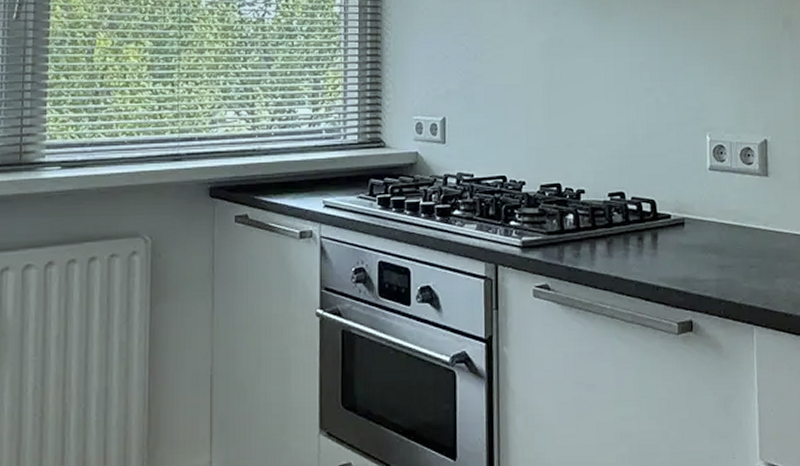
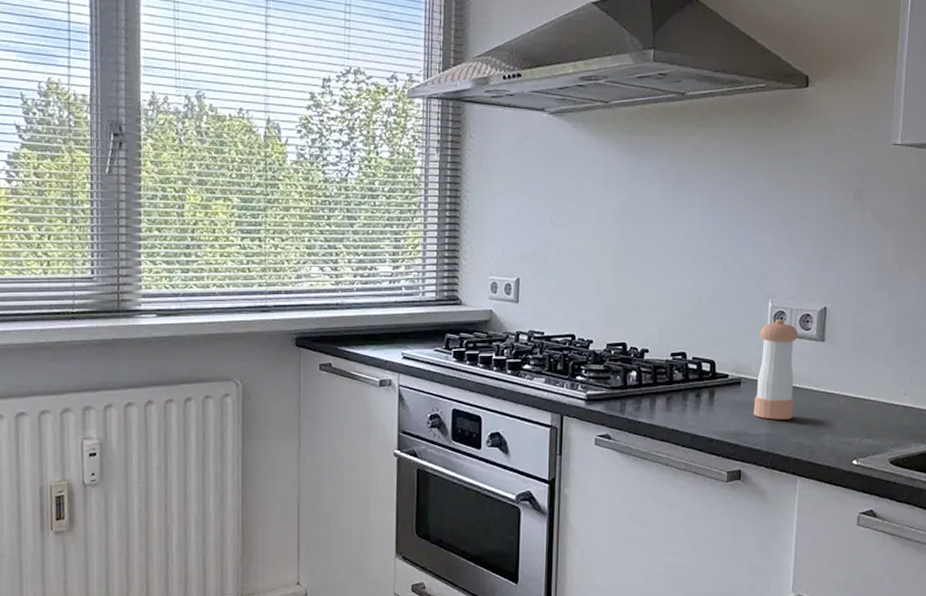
pepper shaker: none [699,154,743,263] -> present [754,319,798,420]

